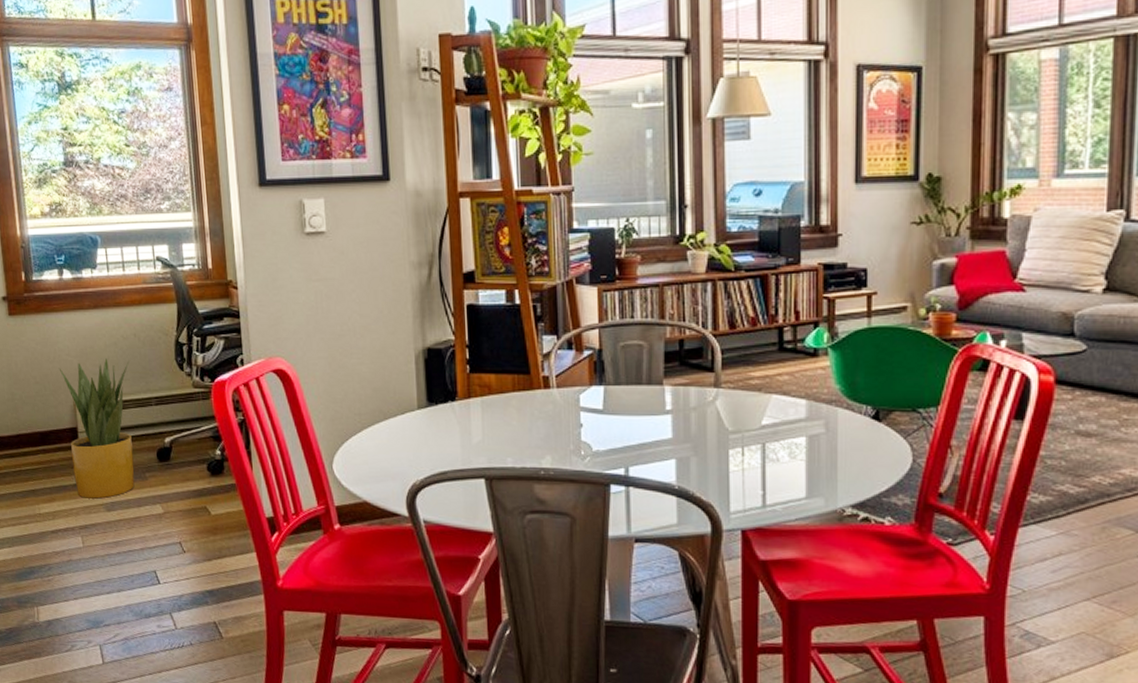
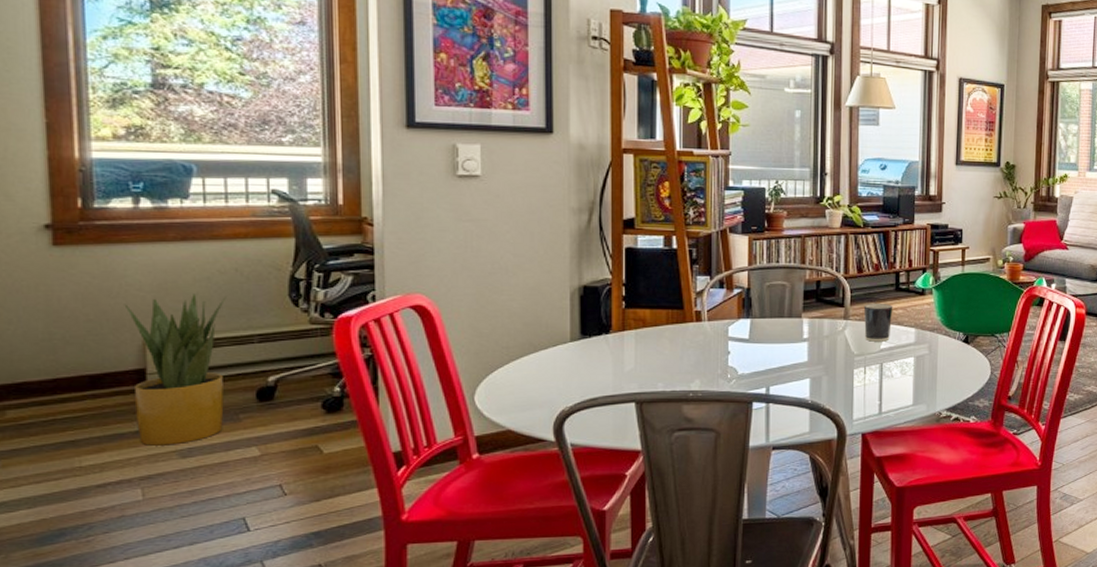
mug: none [738,366,777,416] -> present [863,303,893,342]

